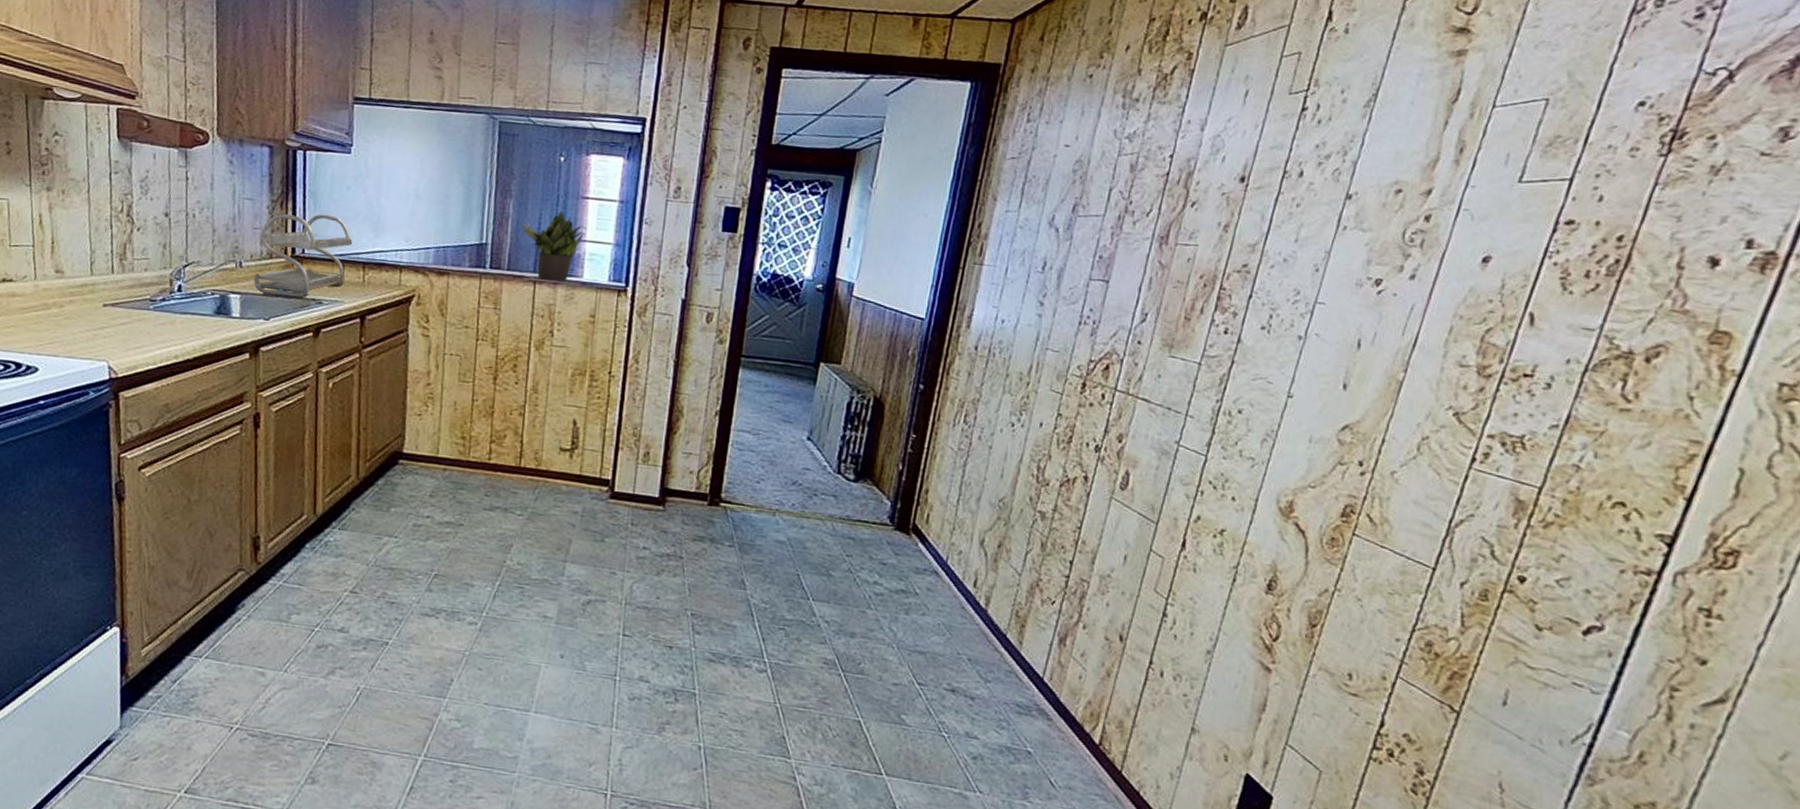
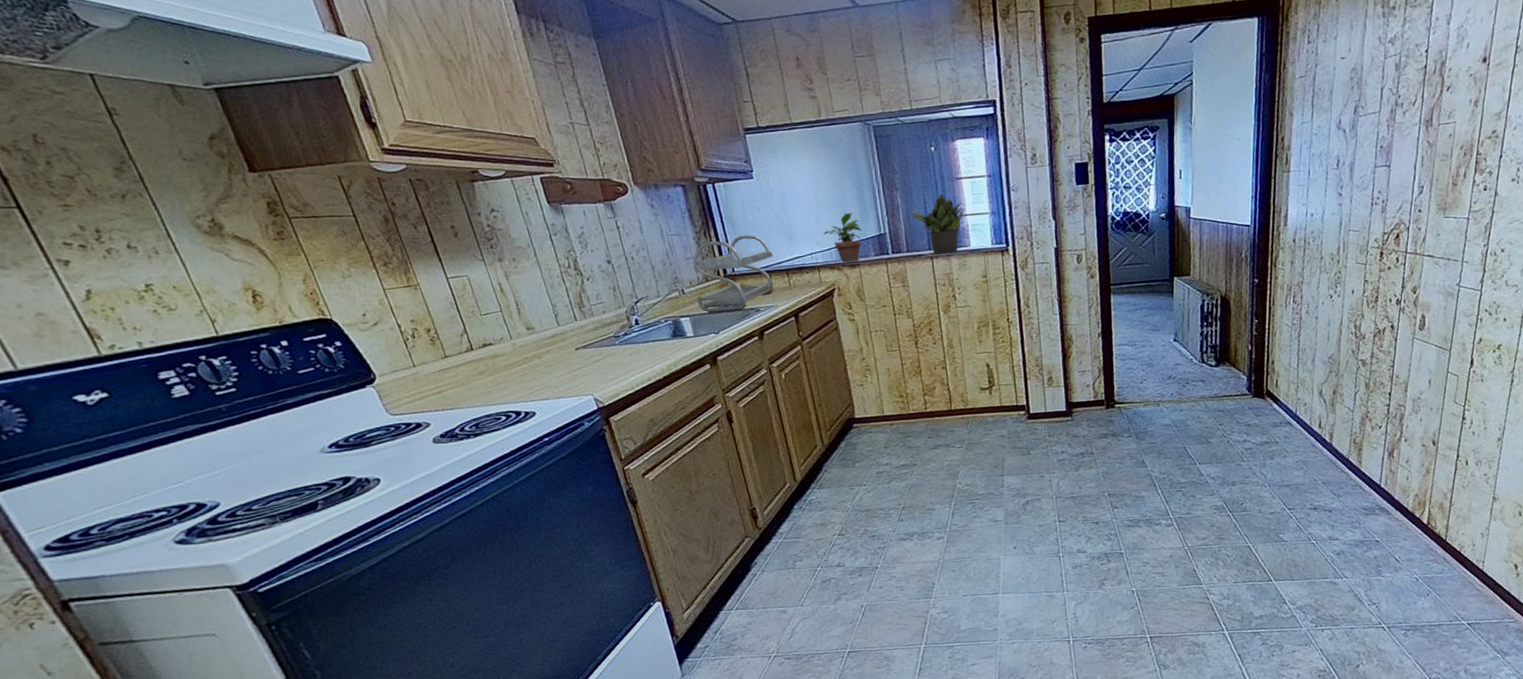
potted plant: none [415,212,460,270] -> present [823,212,861,263]

